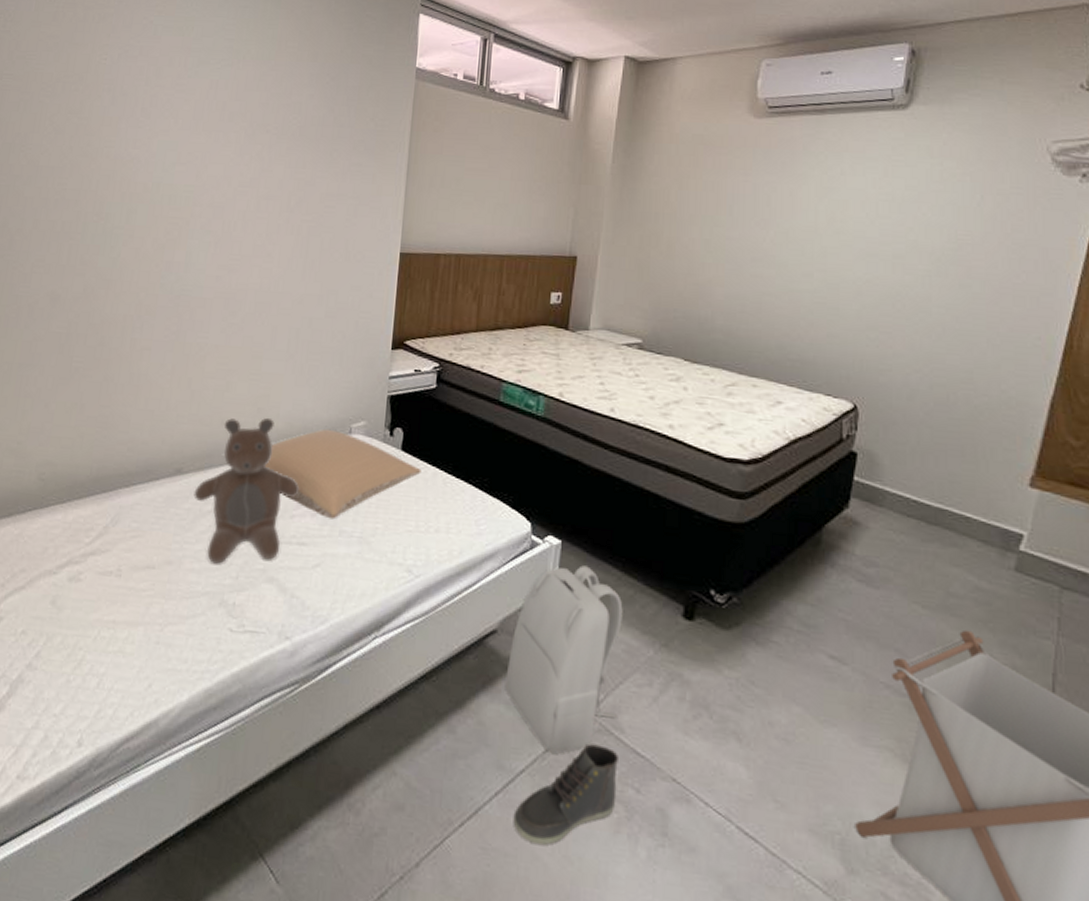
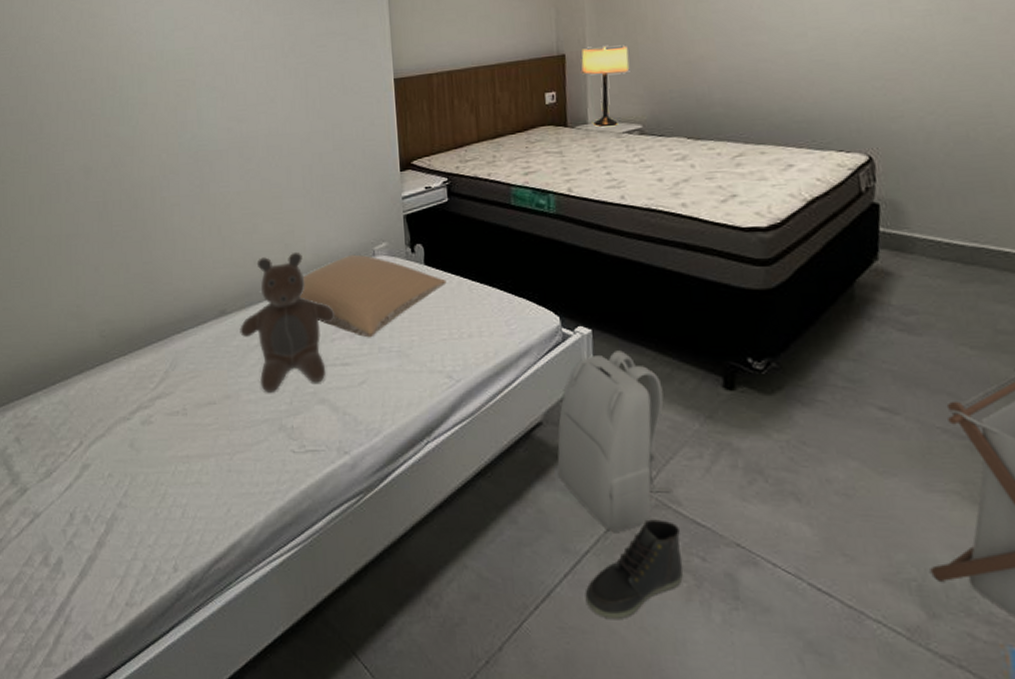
table lamp: none [591,254,640,336] -> present [581,46,629,127]

